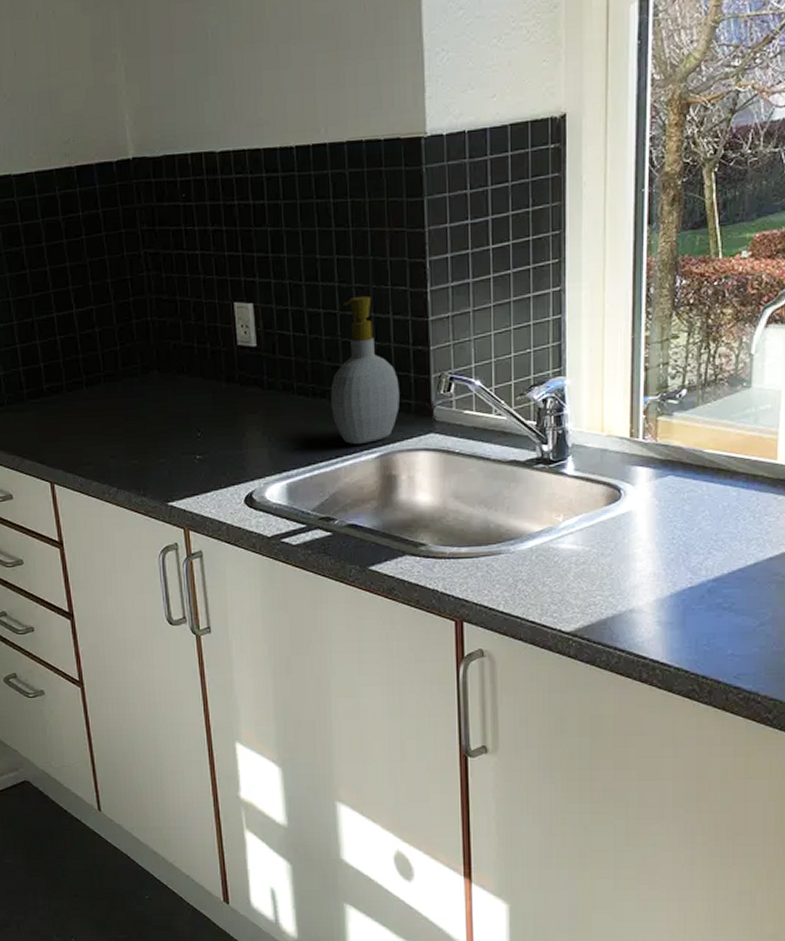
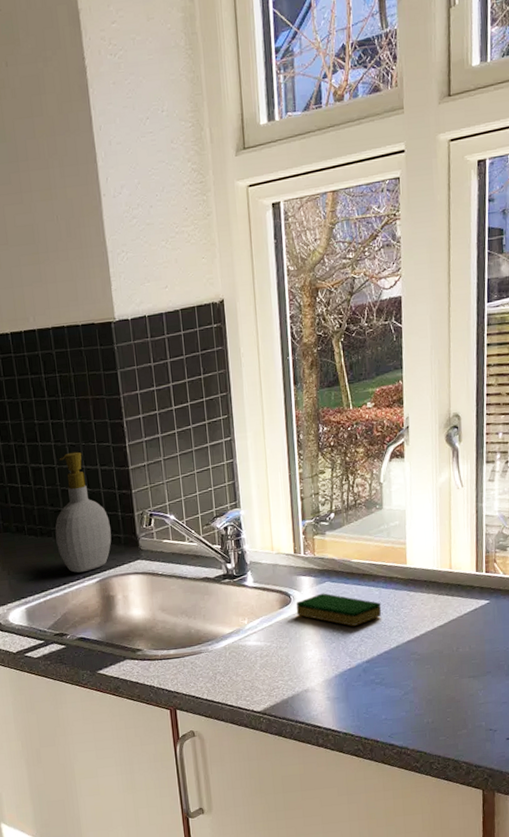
dish sponge: none [627,489,739,535] -> present [295,593,382,627]

